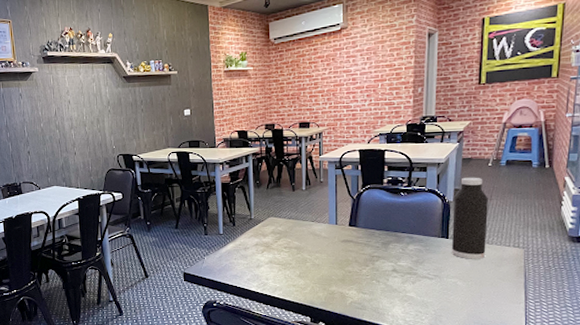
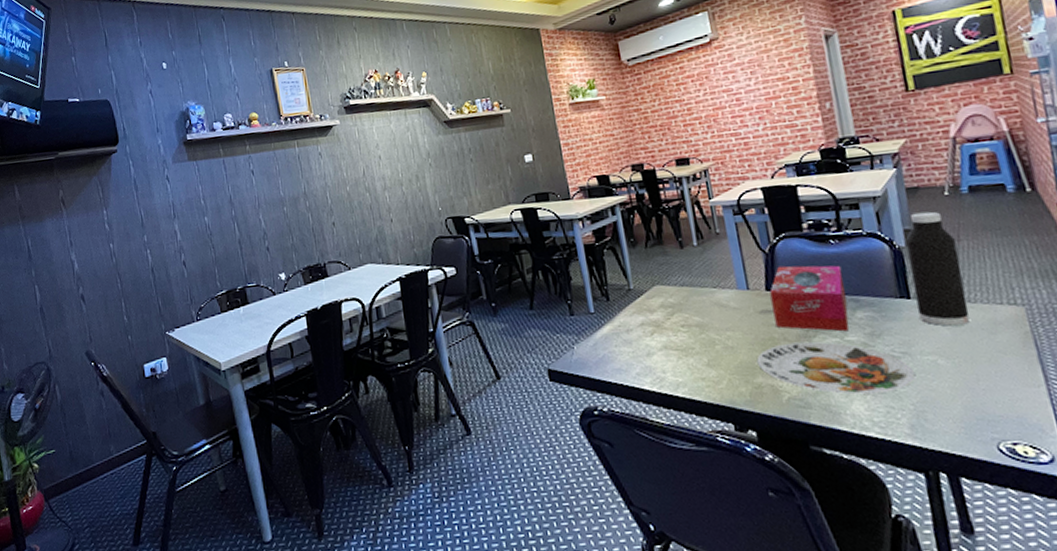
plate: none [334,264,441,302] -> present [756,341,917,395]
tissue box: none [351,209,405,259] -> present [769,265,849,332]

